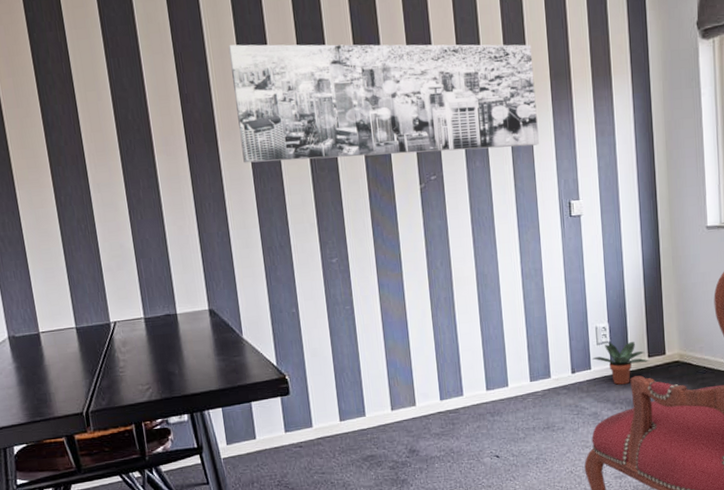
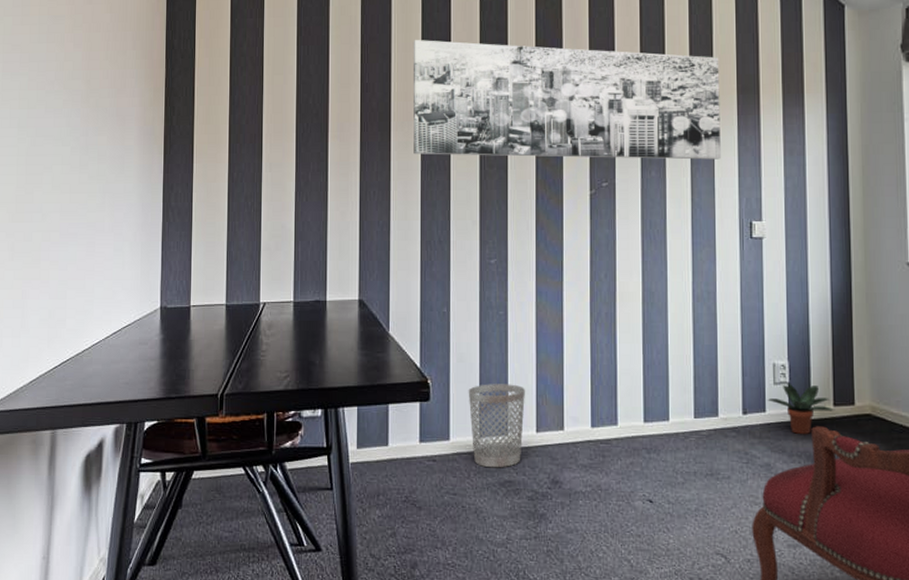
wastebasket: none [324,371,380,447] -> present [468,384,525,468]

